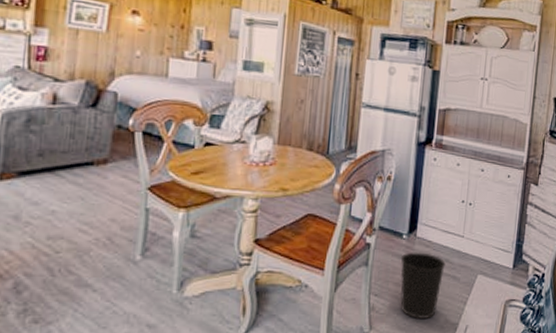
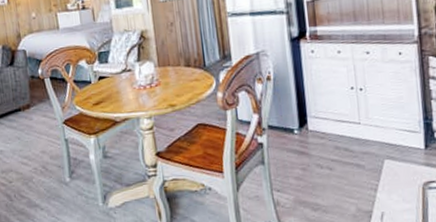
wastebasket: present [400,252,446,320] -> none [296,144,346,211]

